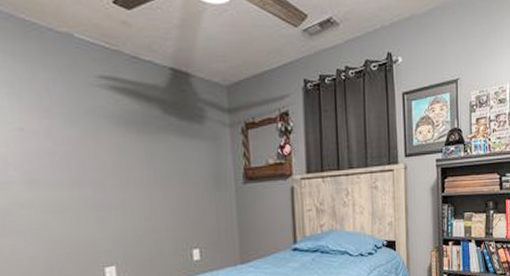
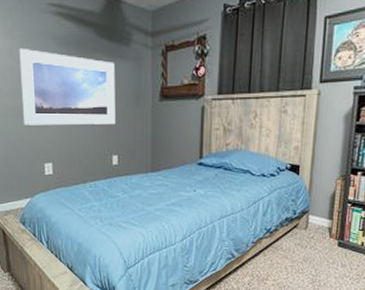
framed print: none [61,129,194,223] -> present [19,49,115,126]

